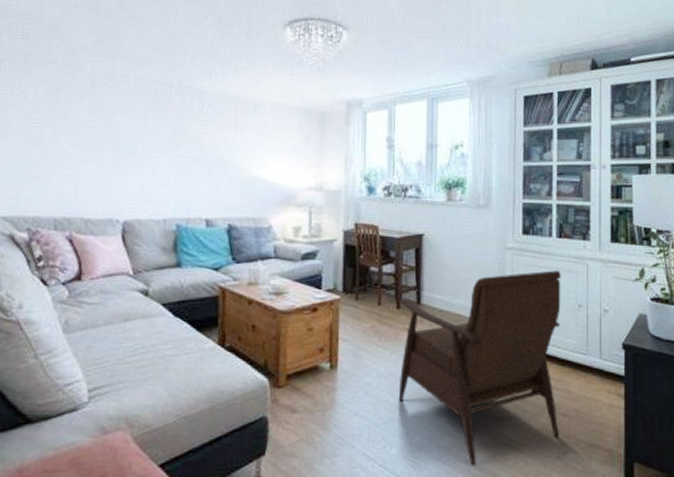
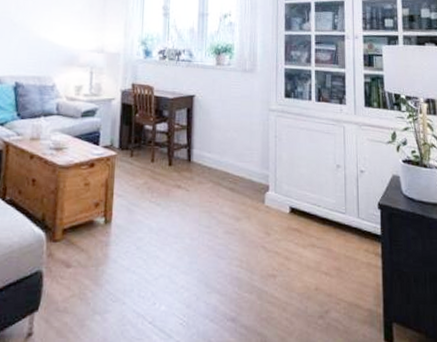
armchair: present [398,270,561,467] -> none [168,132,321,325]

